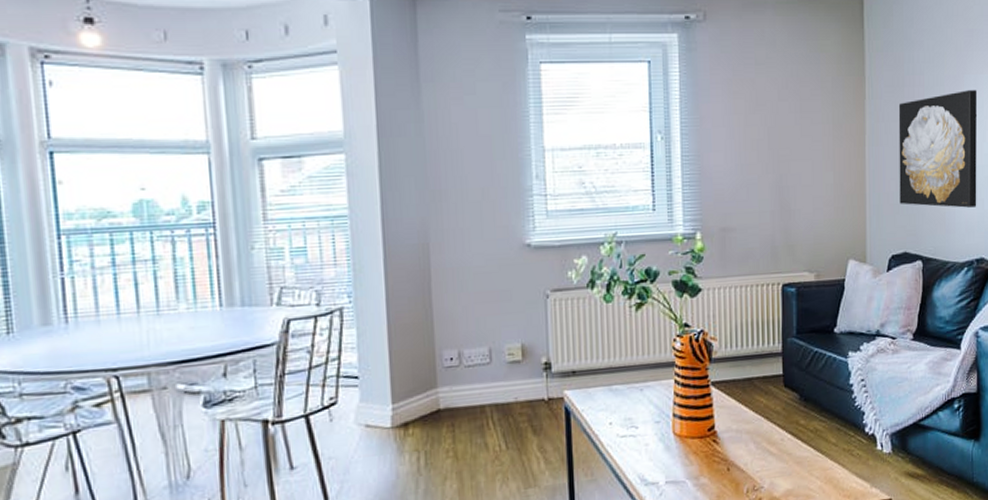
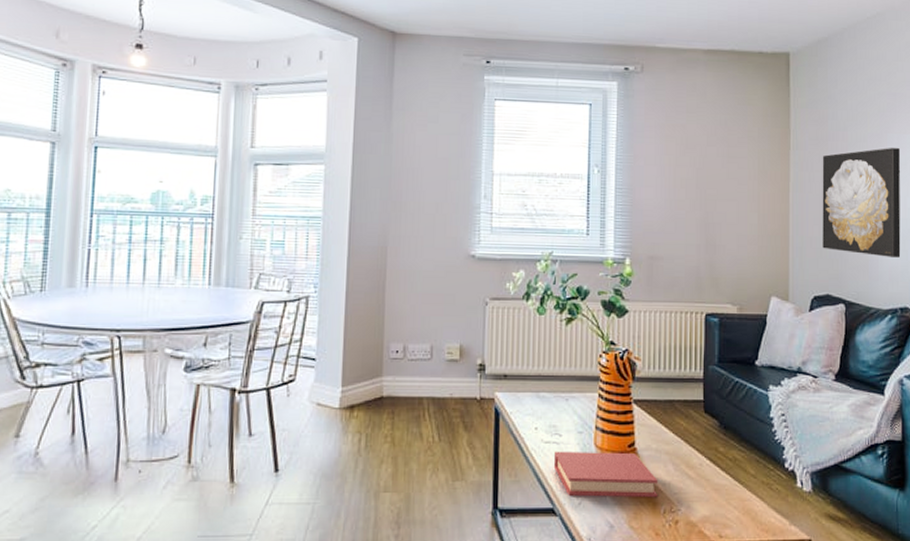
book: none [631,437,741,488] -> present [553,451,659,498]

